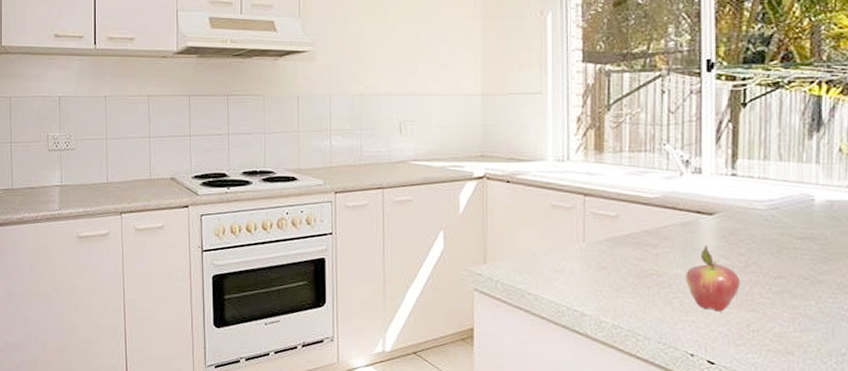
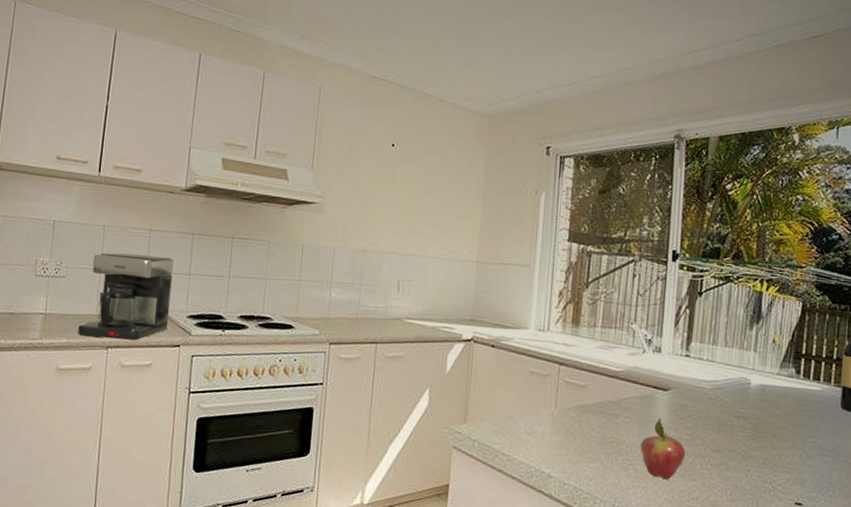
coffee maker: none [93,120,175,205] -> present [78,252,175,341]

